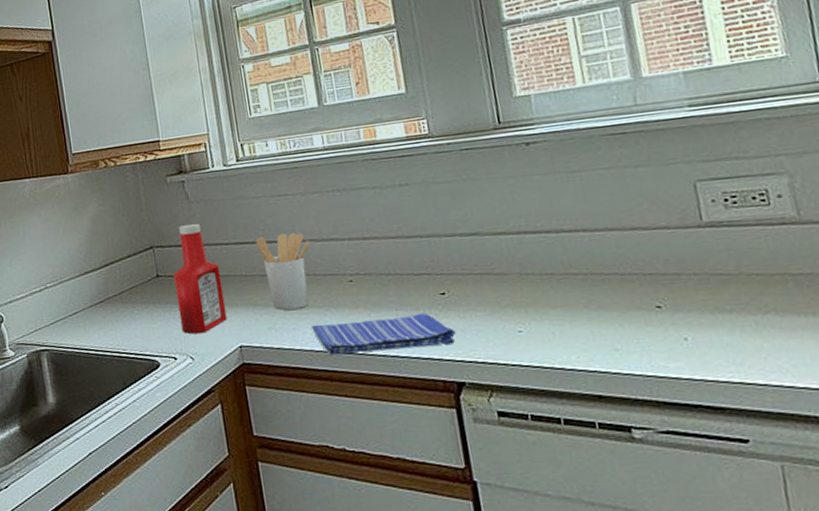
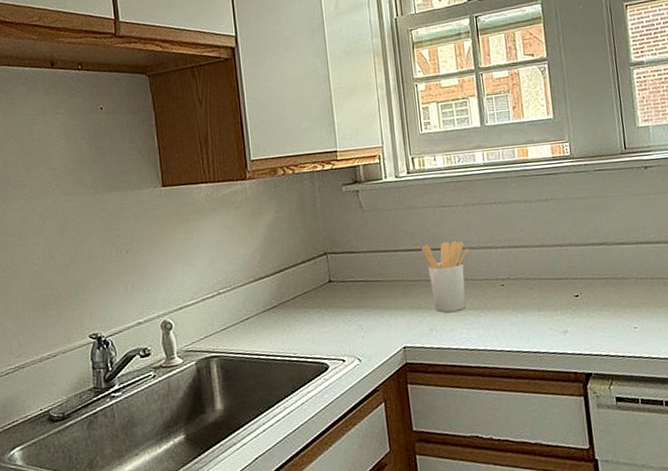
ketchup bottle: present [174,223,227,334] -> none [345,231,393,337]
dish towel: present [312,313,456,356] -> none [468,313,586,353]

